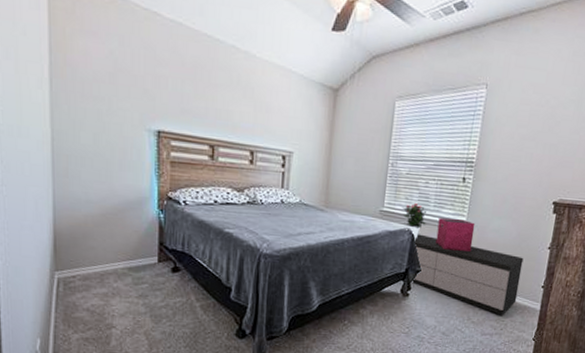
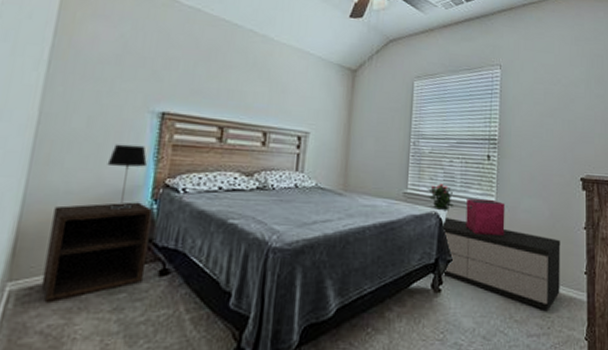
nightstand: none [80,211,160,289] -> present [41,202,152,304]
table lamp: none [116,159,150,218] -> present [107,144,147,210]

